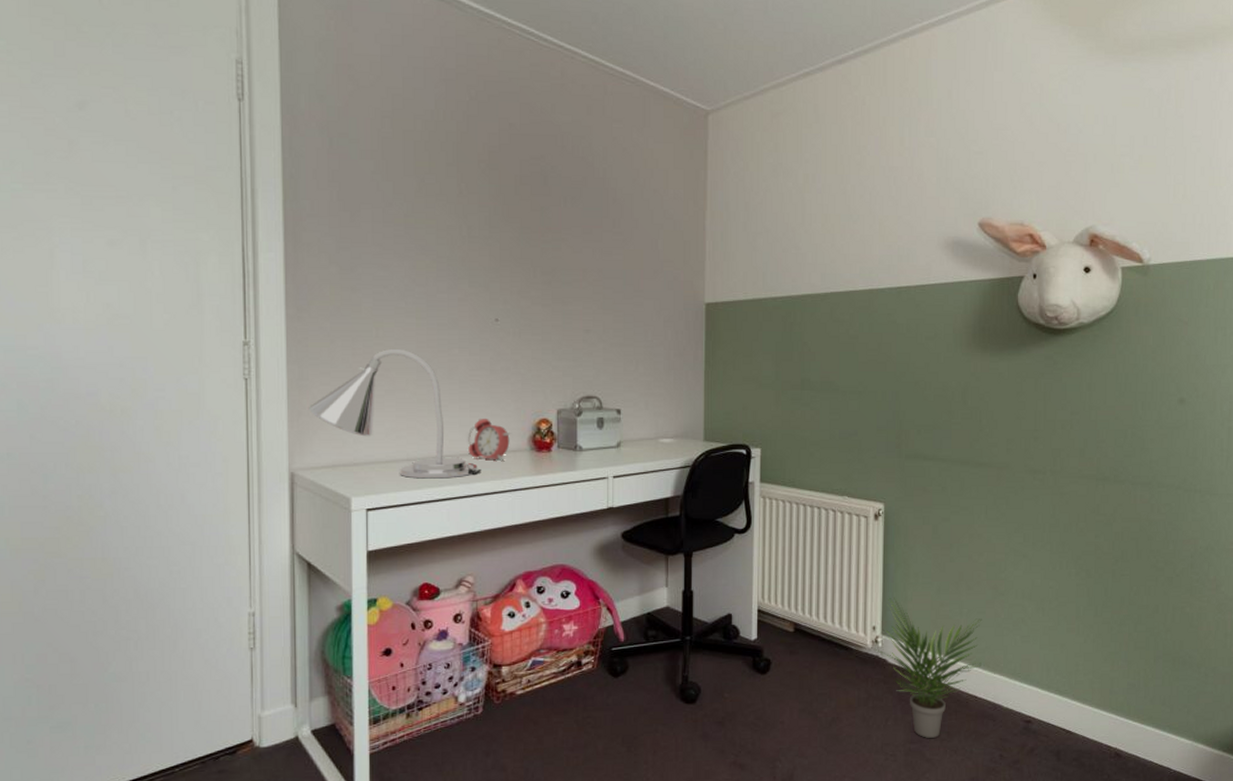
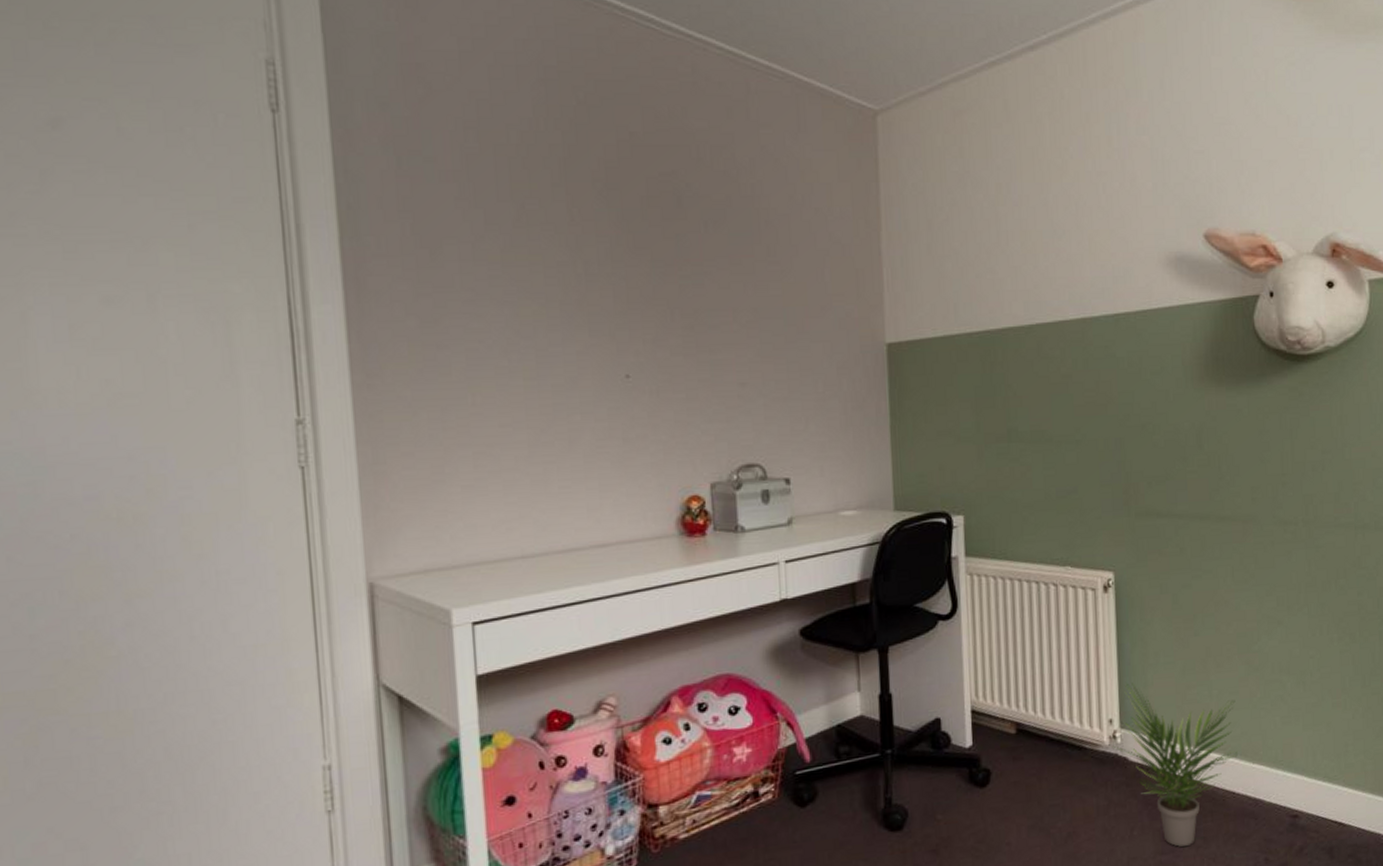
table lamp: present [308,348,482,479] -> none [387,418,619,580]
alarm clock: present [467,419,511,462] -> none [598,500,654,552]

